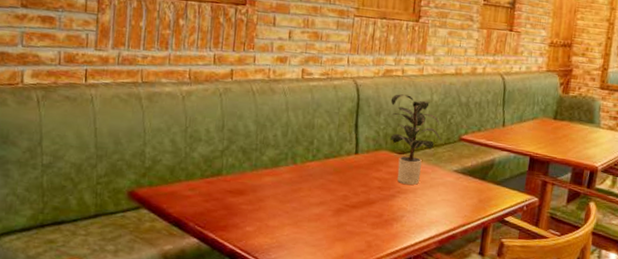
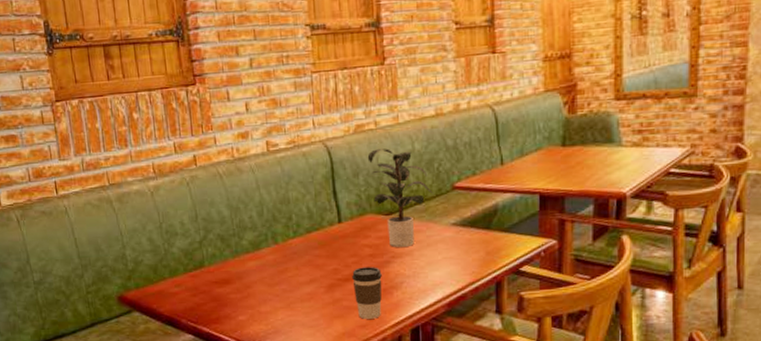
coffee cup: none [358,197,386,246] -> present [352,267,382,319]

